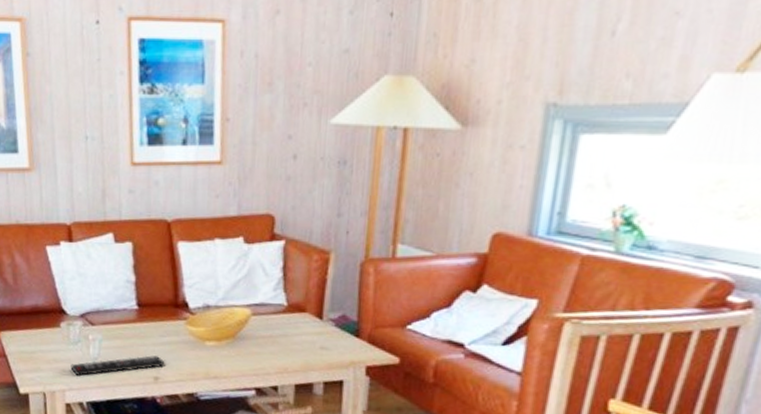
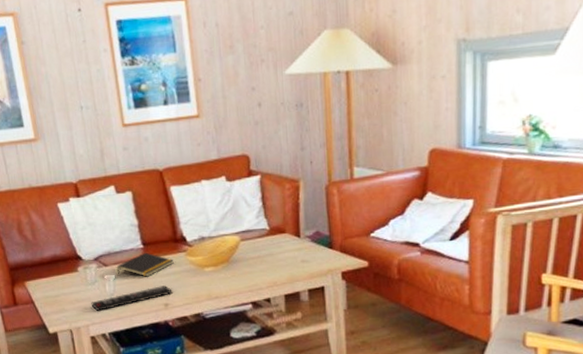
notepad: none [105,314,171,344] -> present [117,252,174,277]

